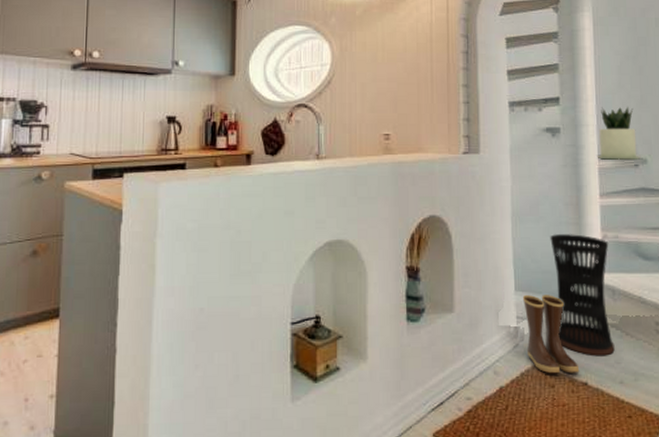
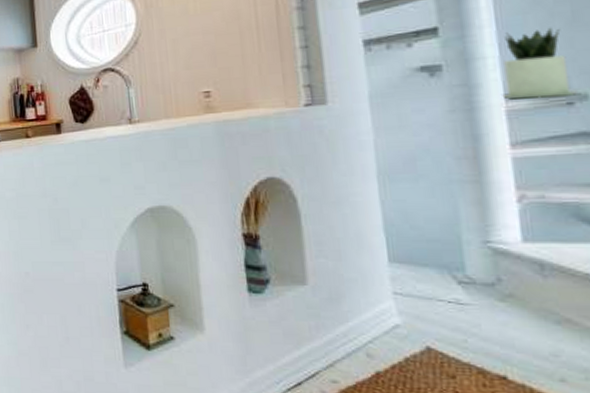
boot: present [522,295,580,374] -> none [400,268,494,364]
umbrella stand: present [550,234,615,356] -> none [436,194,549,346]

